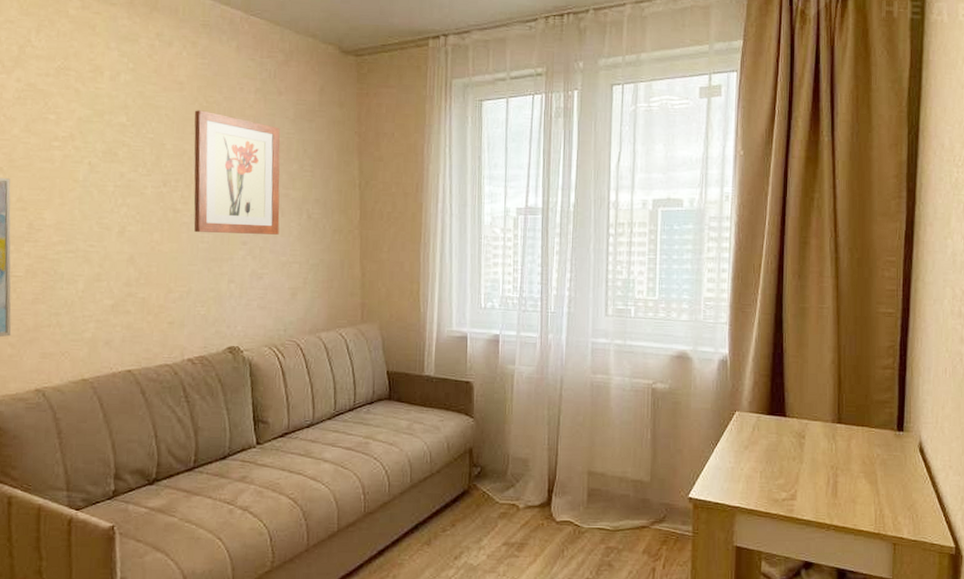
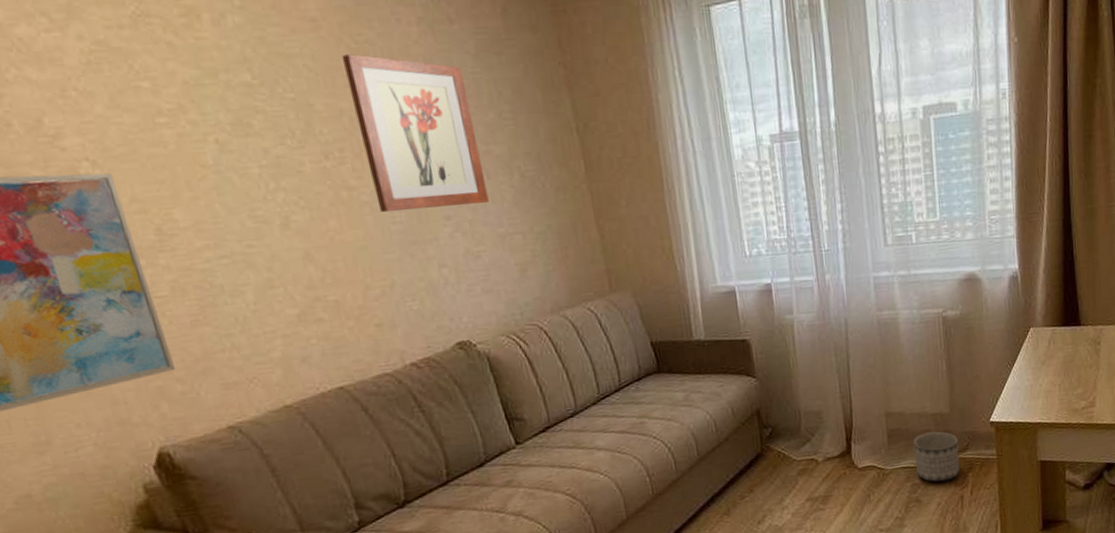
planter: none [611,498,656,550] -> present [913,431,960,482]

